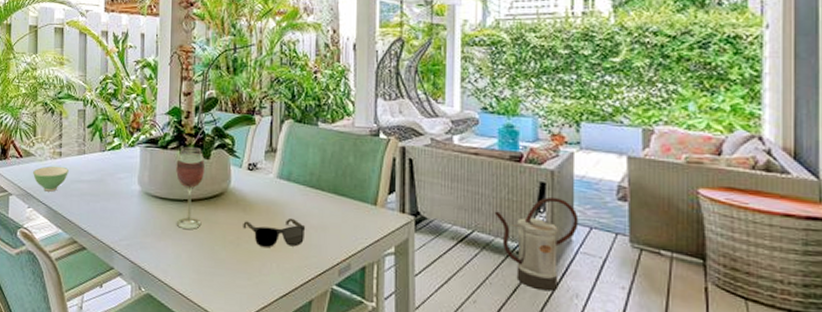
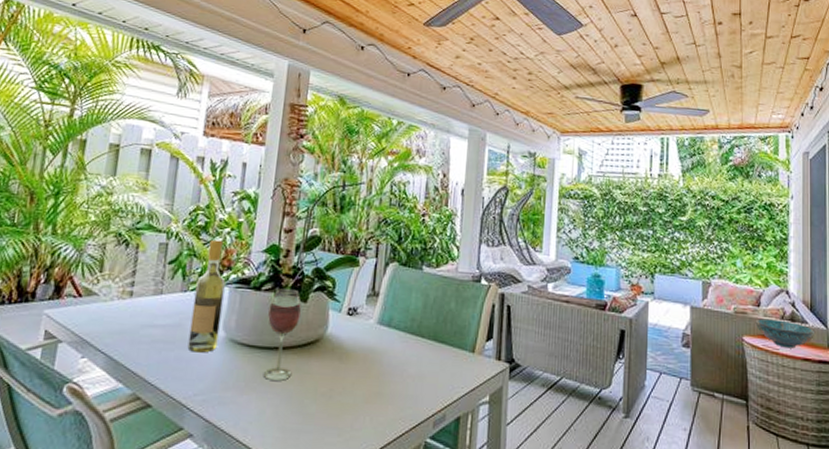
bowl: present [33,166,69,192] -> none [93,307,140,339]
bottle: none [110,105,136,204] -> present [187,239,226,353]
sunglasses: present [243,217,306,248] -> none [337,366,403,400]
watering can: present [494,197,579,292] -> none [580,344,651,436]
decorative bowl: none [715,169,802,203] -> present [755,318,816,349]

